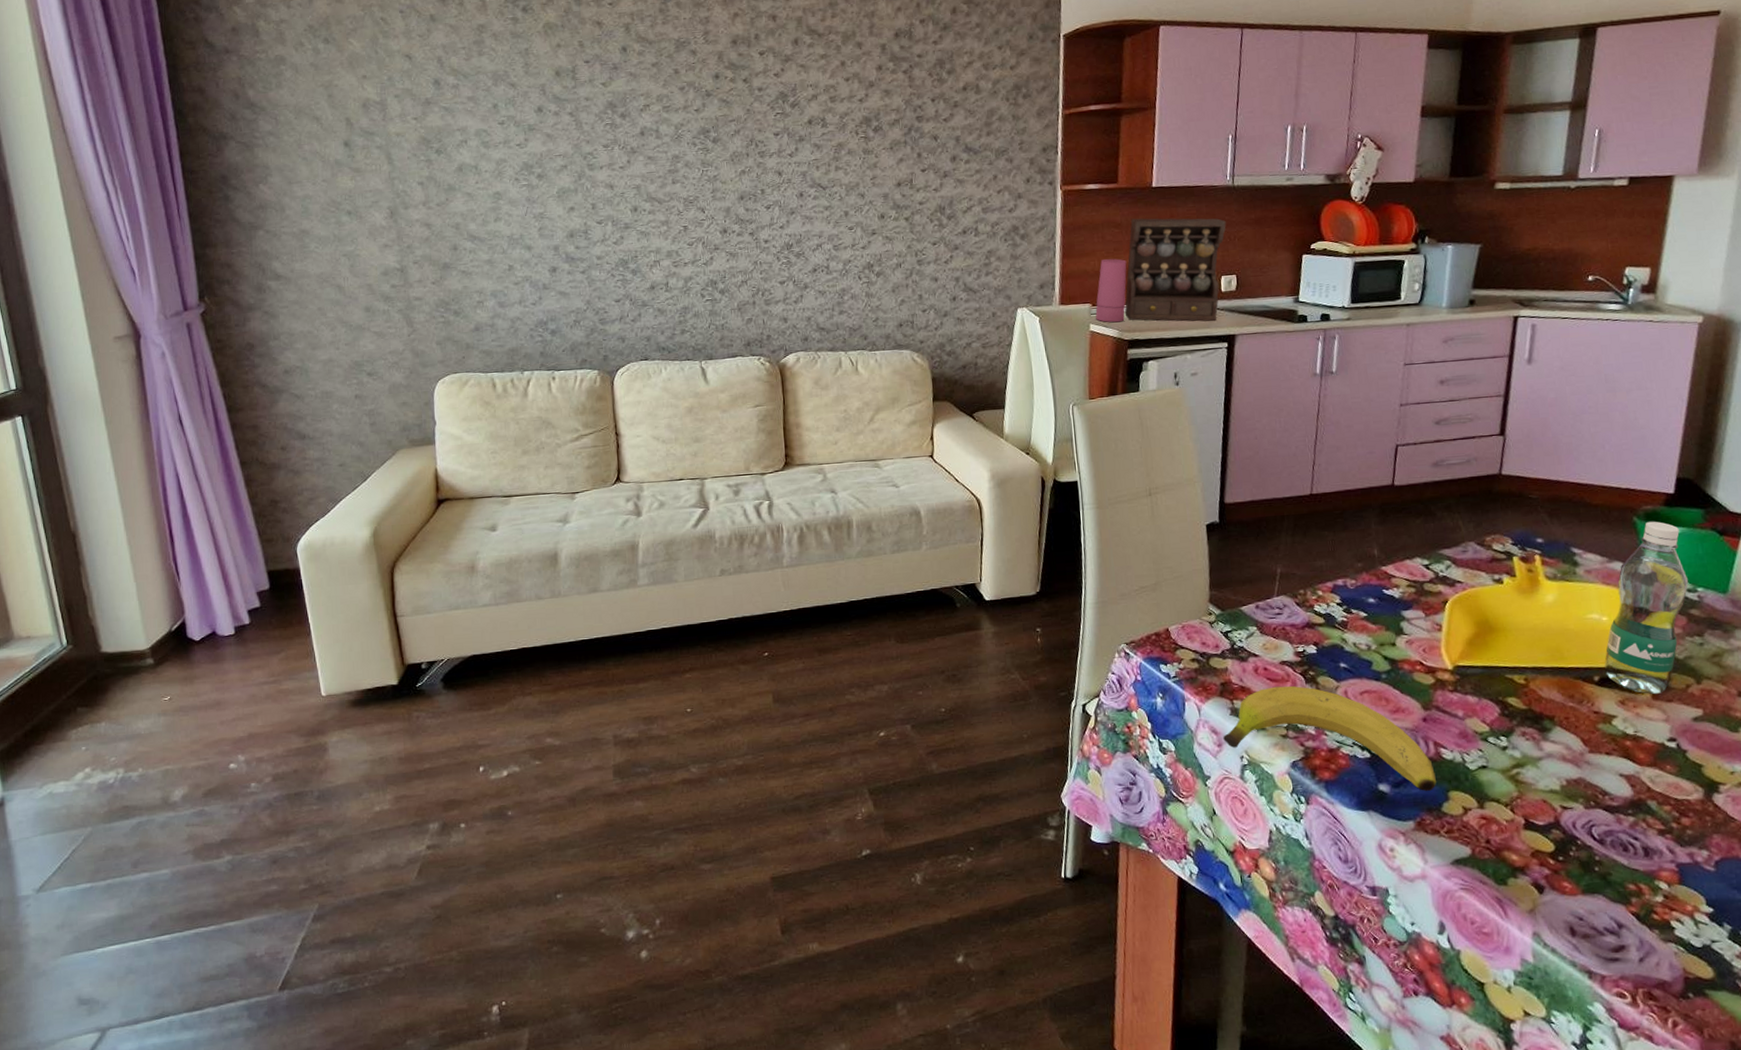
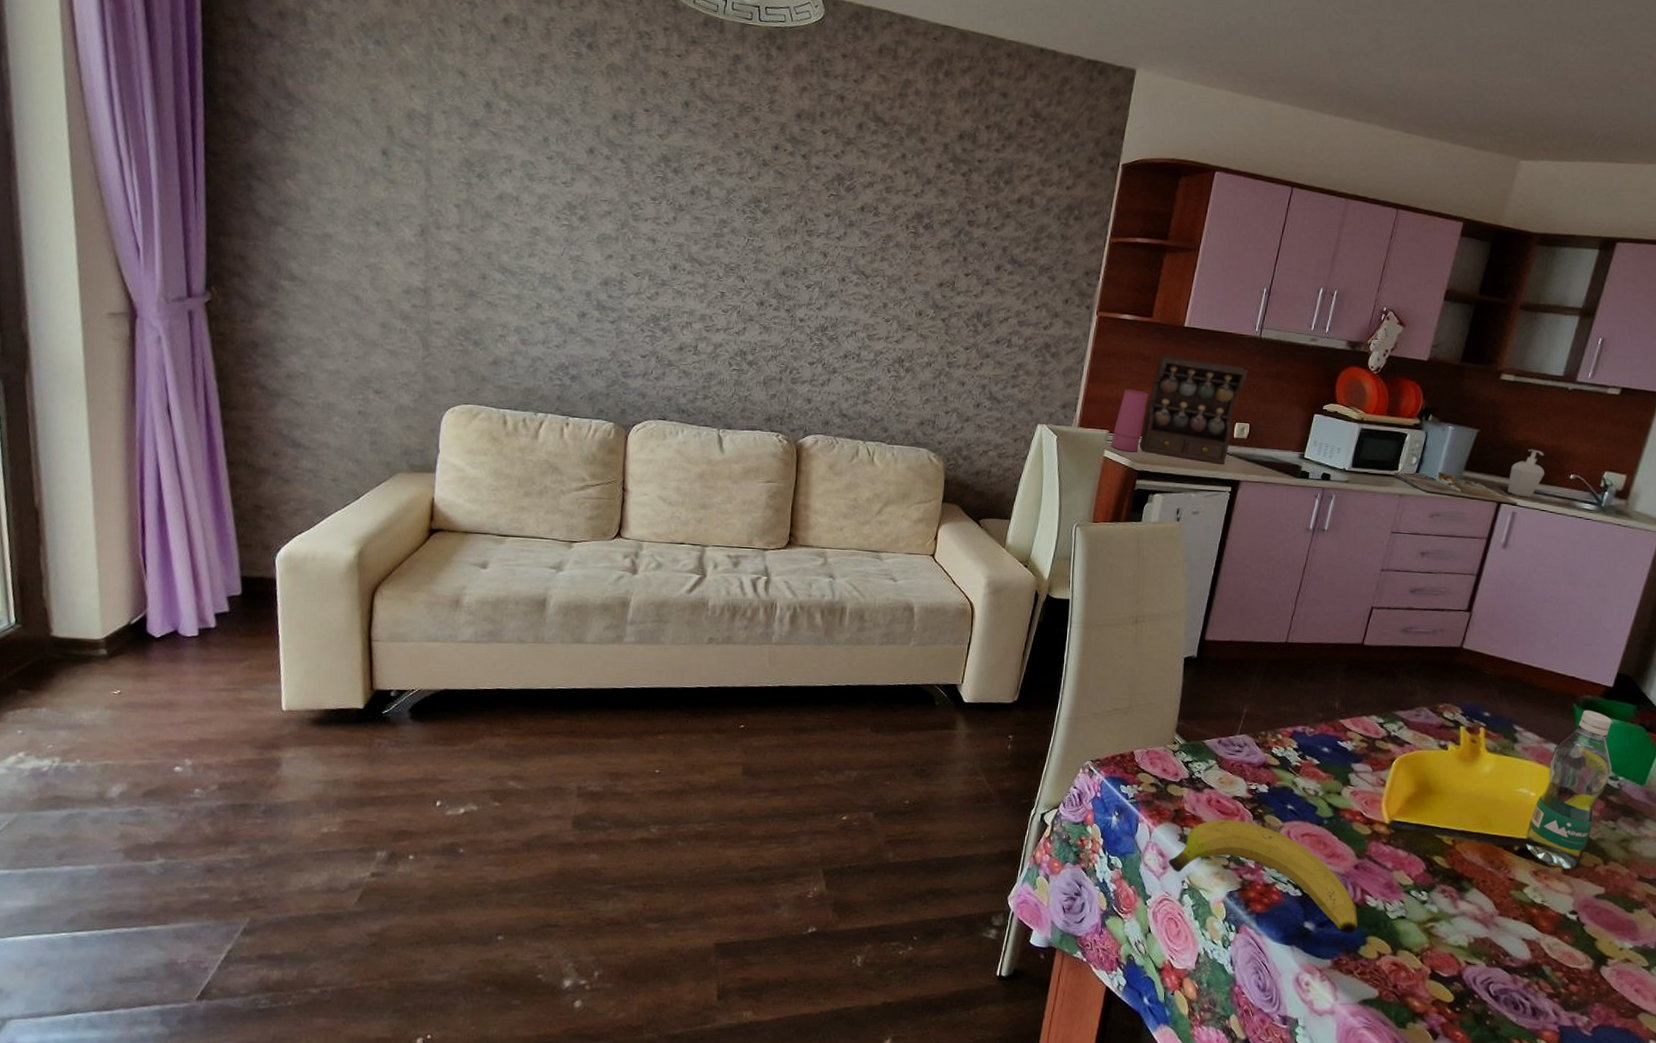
cutting board: none [1392,294,1536,319] -> present [1389,471,1517,505]
soap bottle: none [1522,255,1560,307] -> present [1508,449,1544,498]

